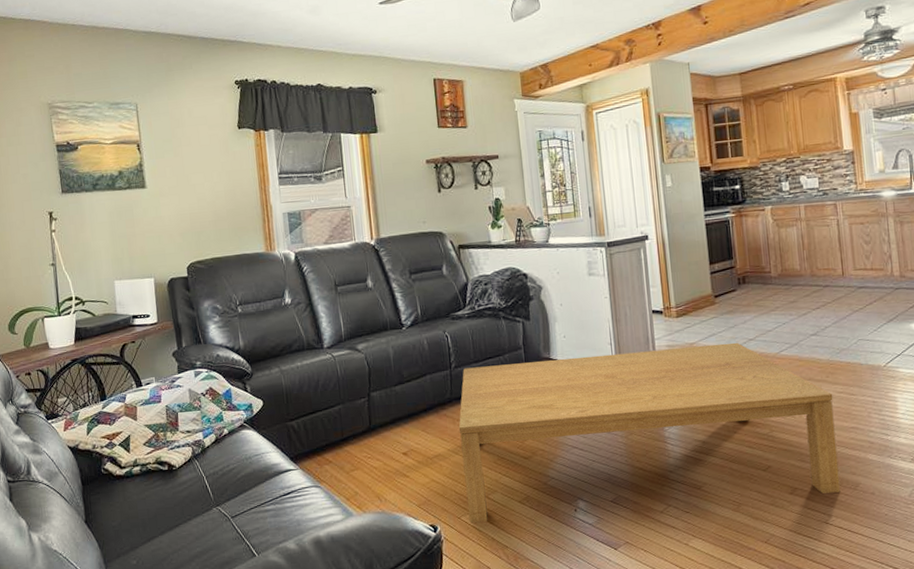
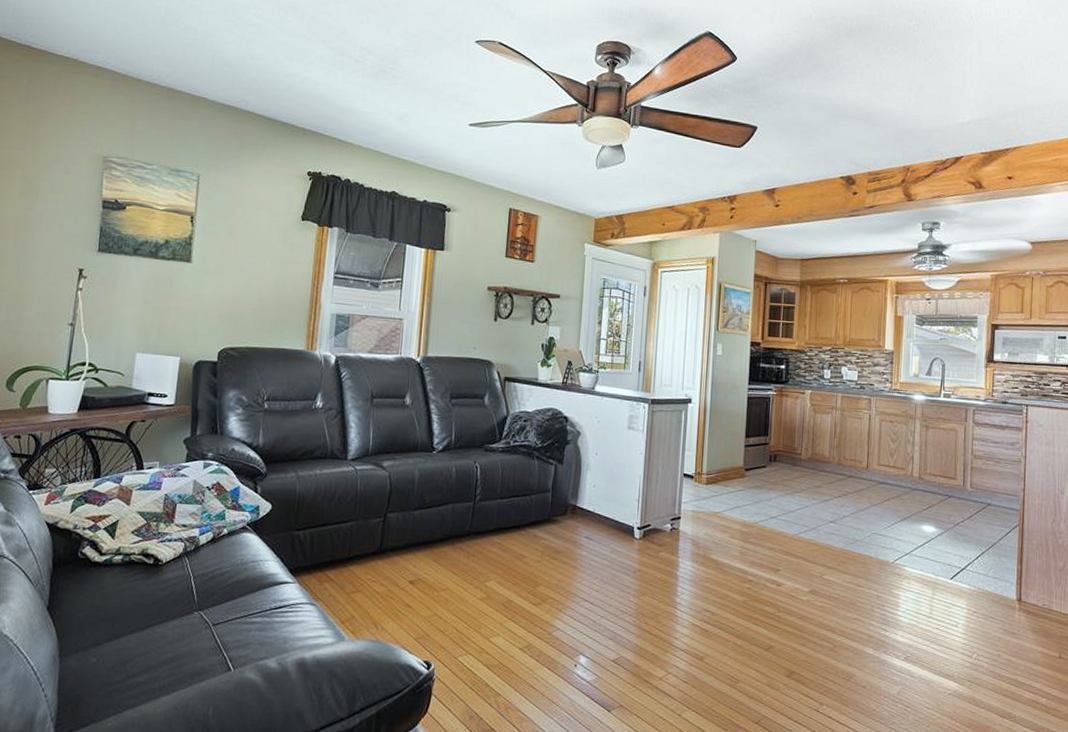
coffee table: present [458,342,841,523] -> none [465,502,841,682]

